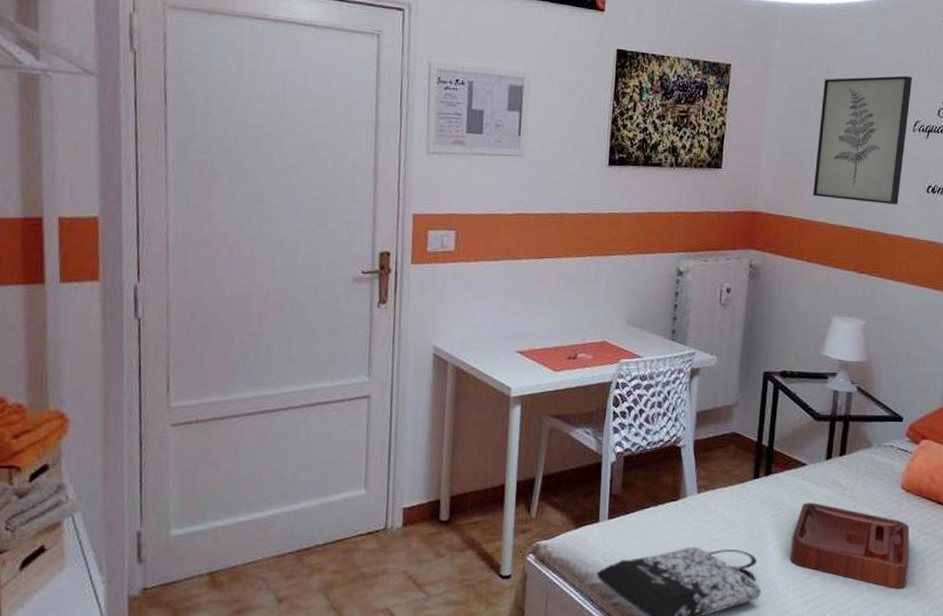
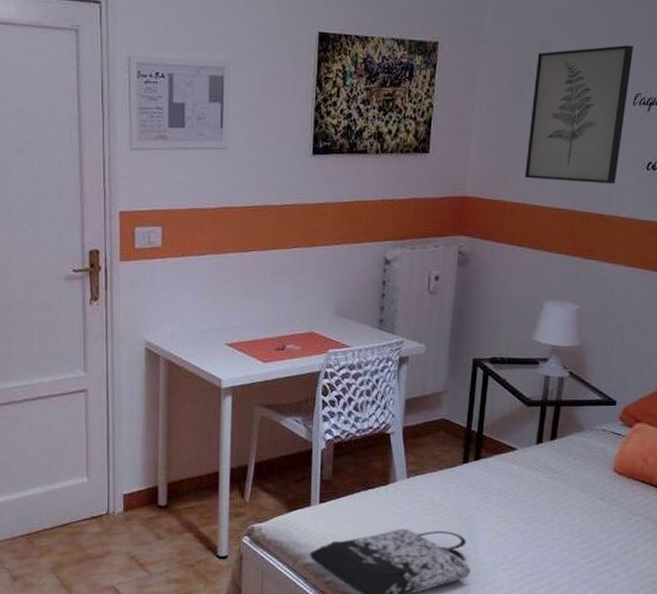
decorative tray: present [790,502,910,589] -> none [499,486,621,568]

